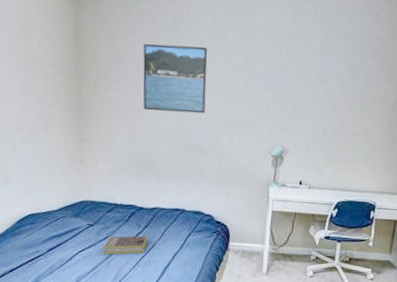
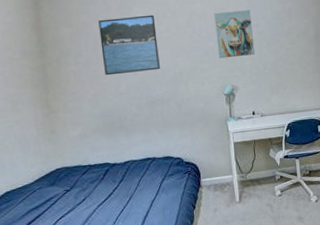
book: present [103,235,149,255] -> none [82,190,126,217]
wall art: none [273,57,321,116] -> present [214,10,255,59]

